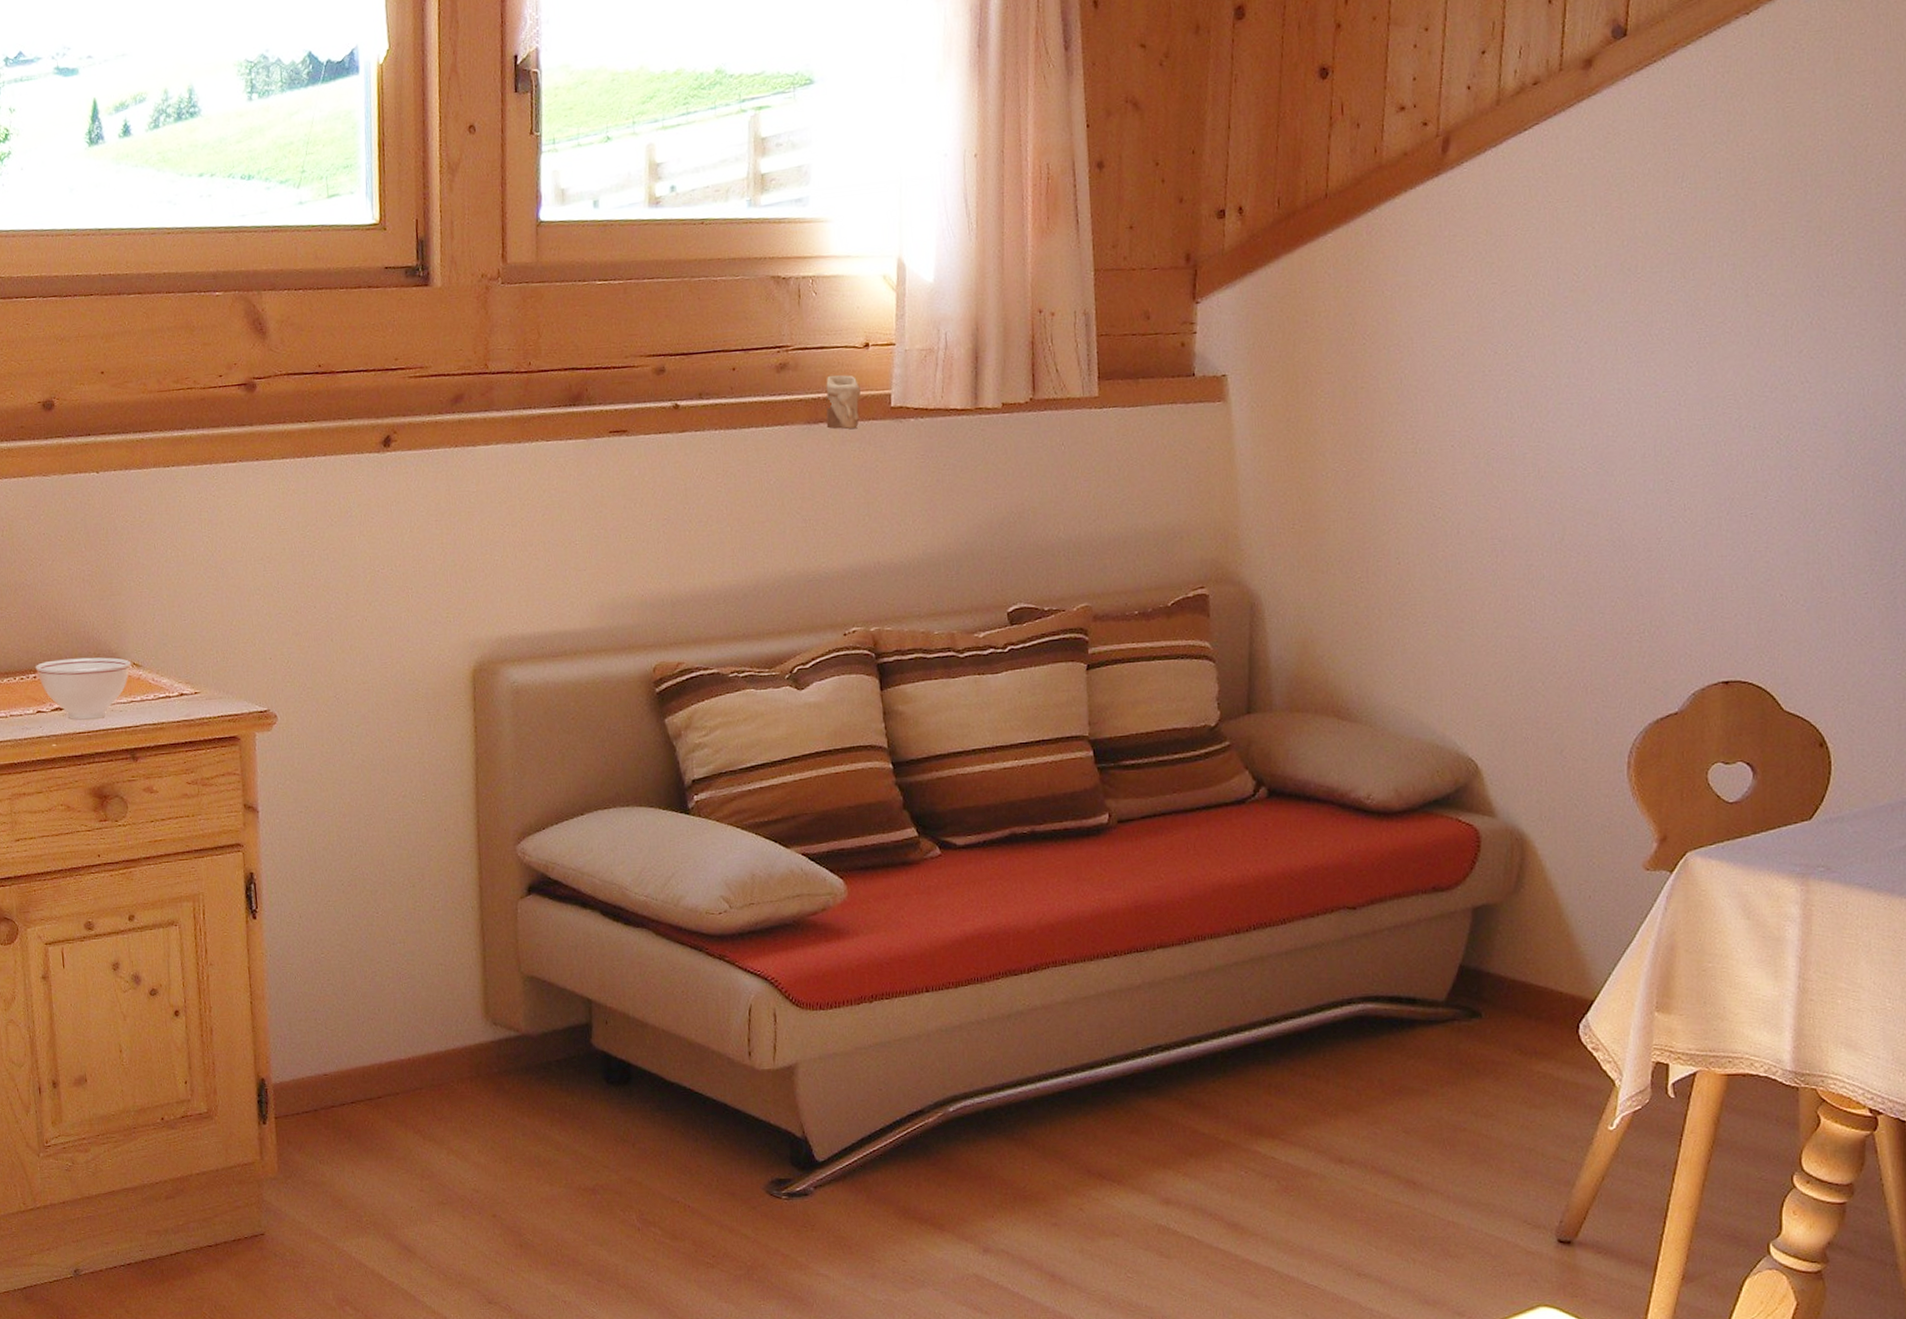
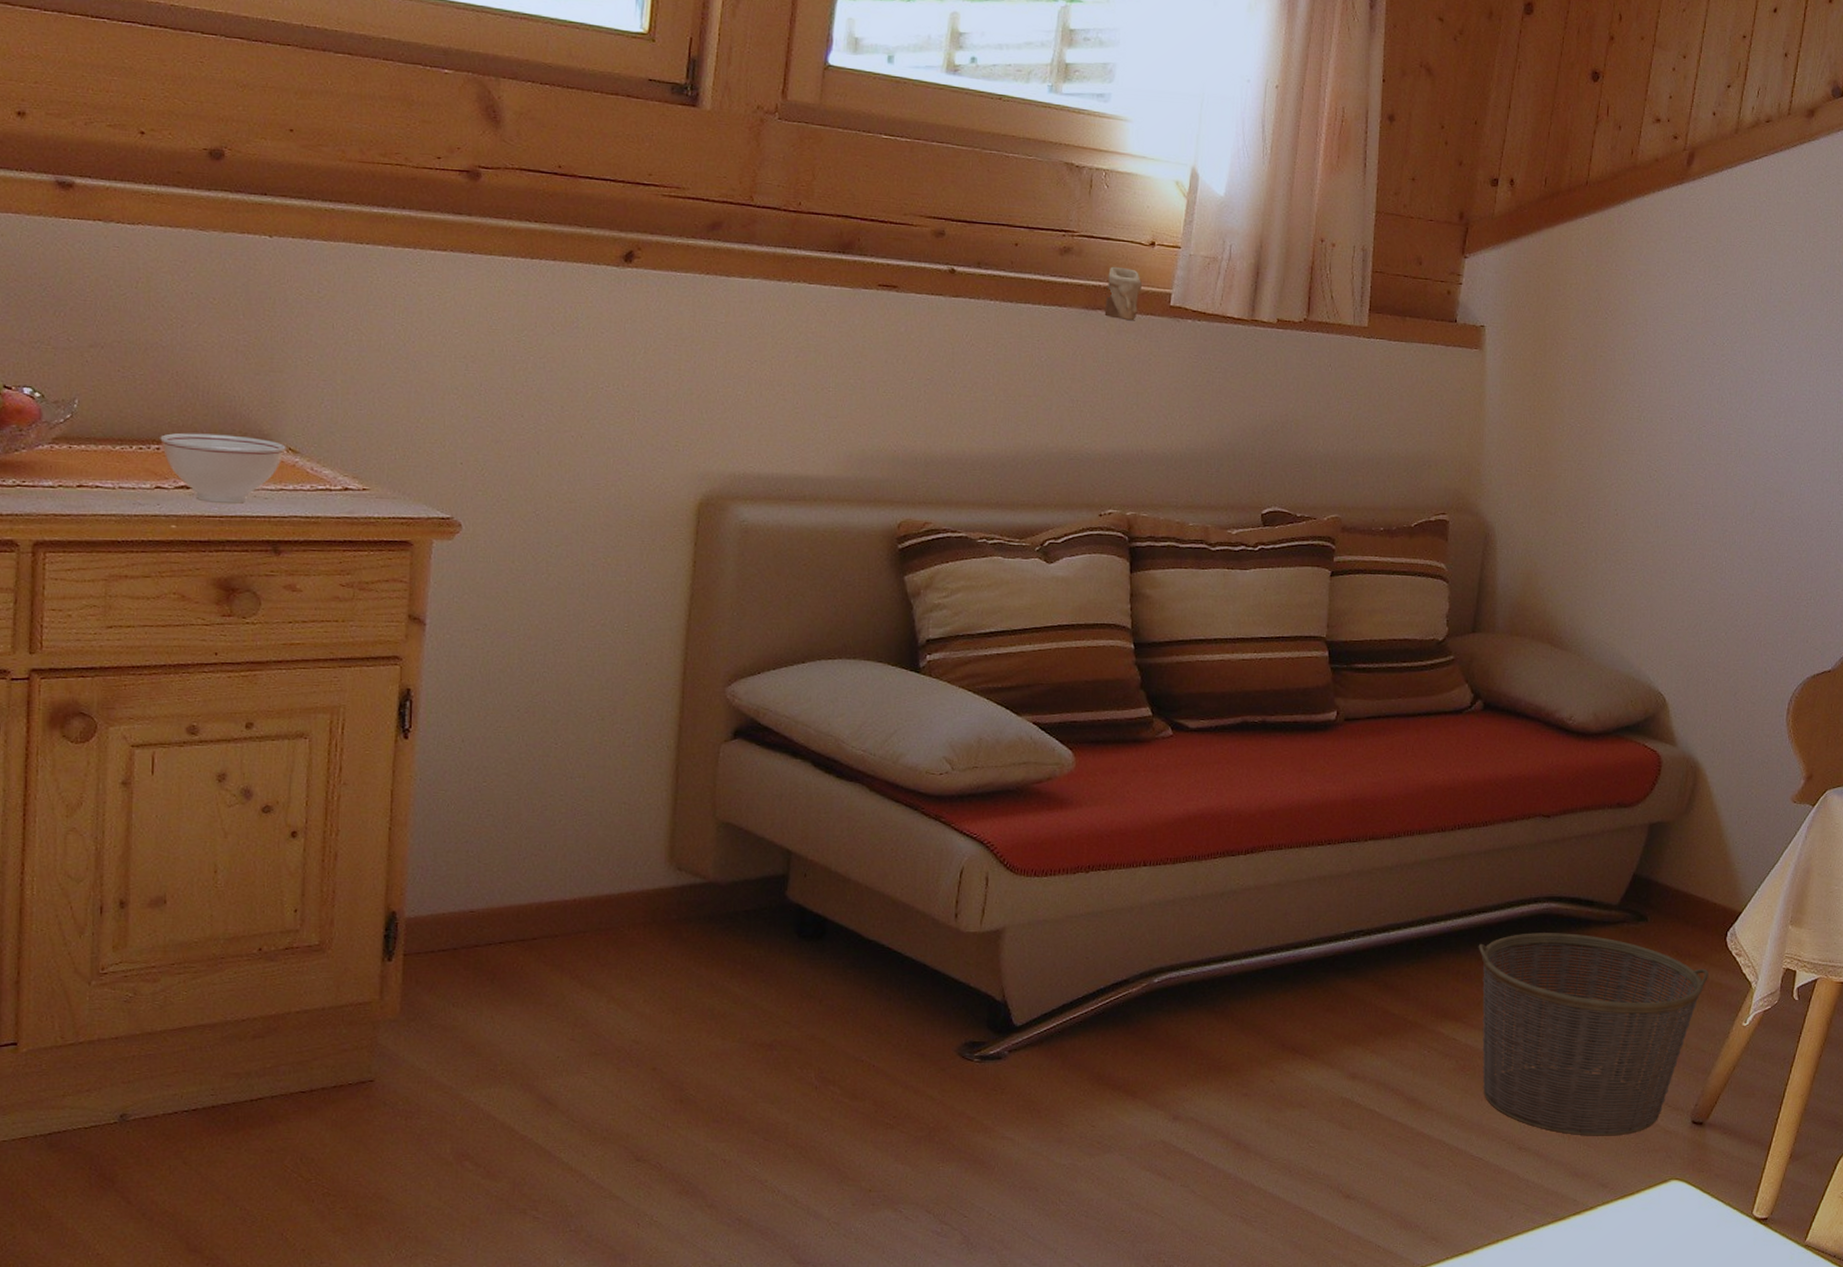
basket: none [1289,1036,1561,1260] -> present [1478,933,1709,1136]

